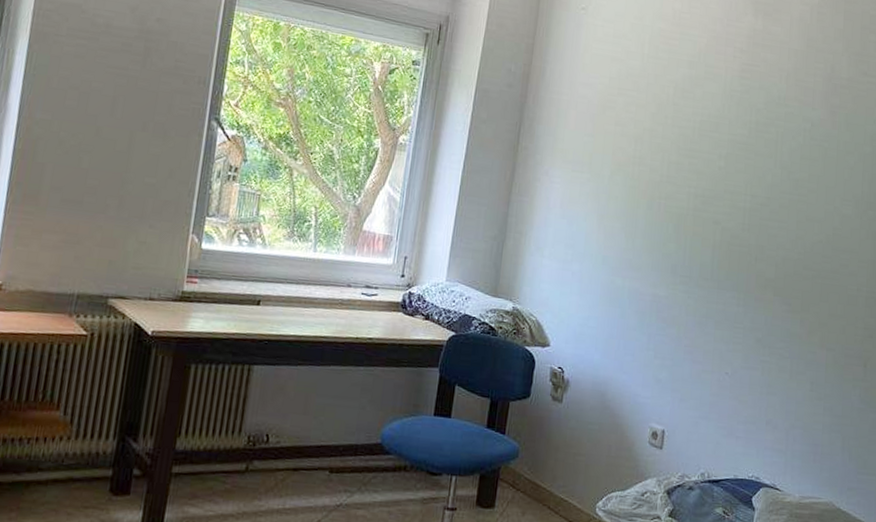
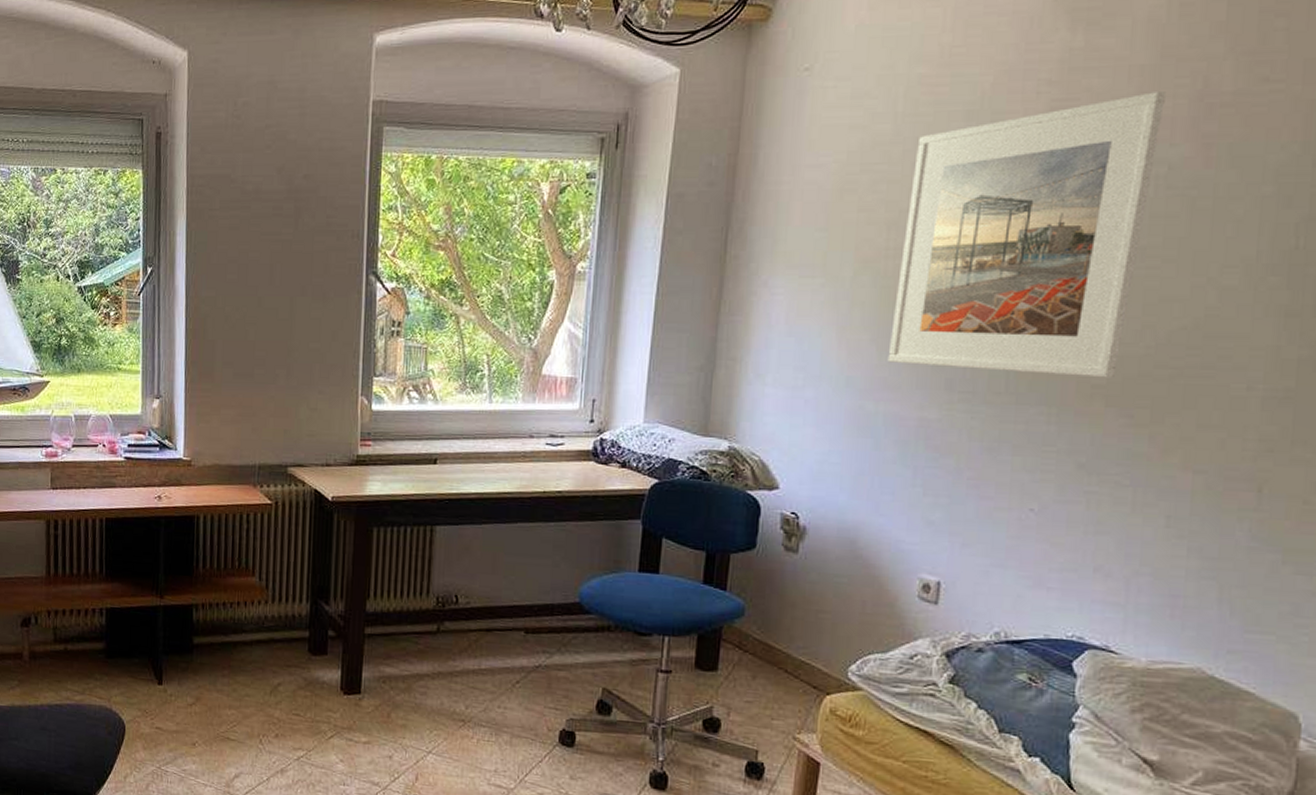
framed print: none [632,69,810,275] -> present [887,90,1165,378]

